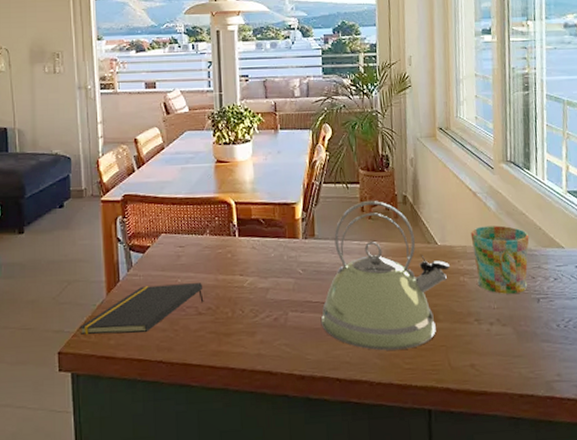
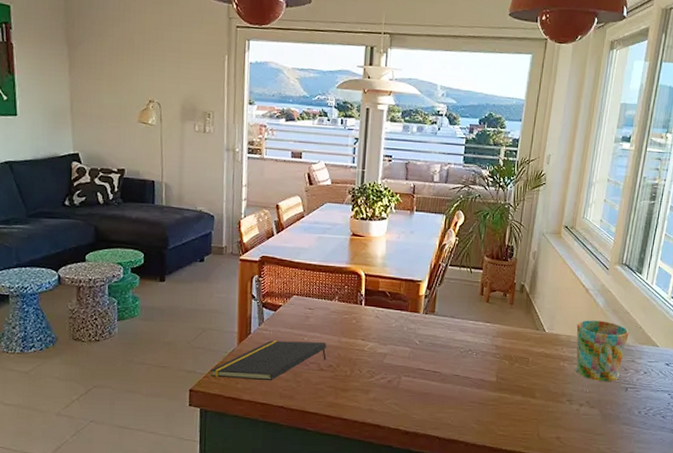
kettle: present [320,200,450,351] -> none [429,285,553,419]

